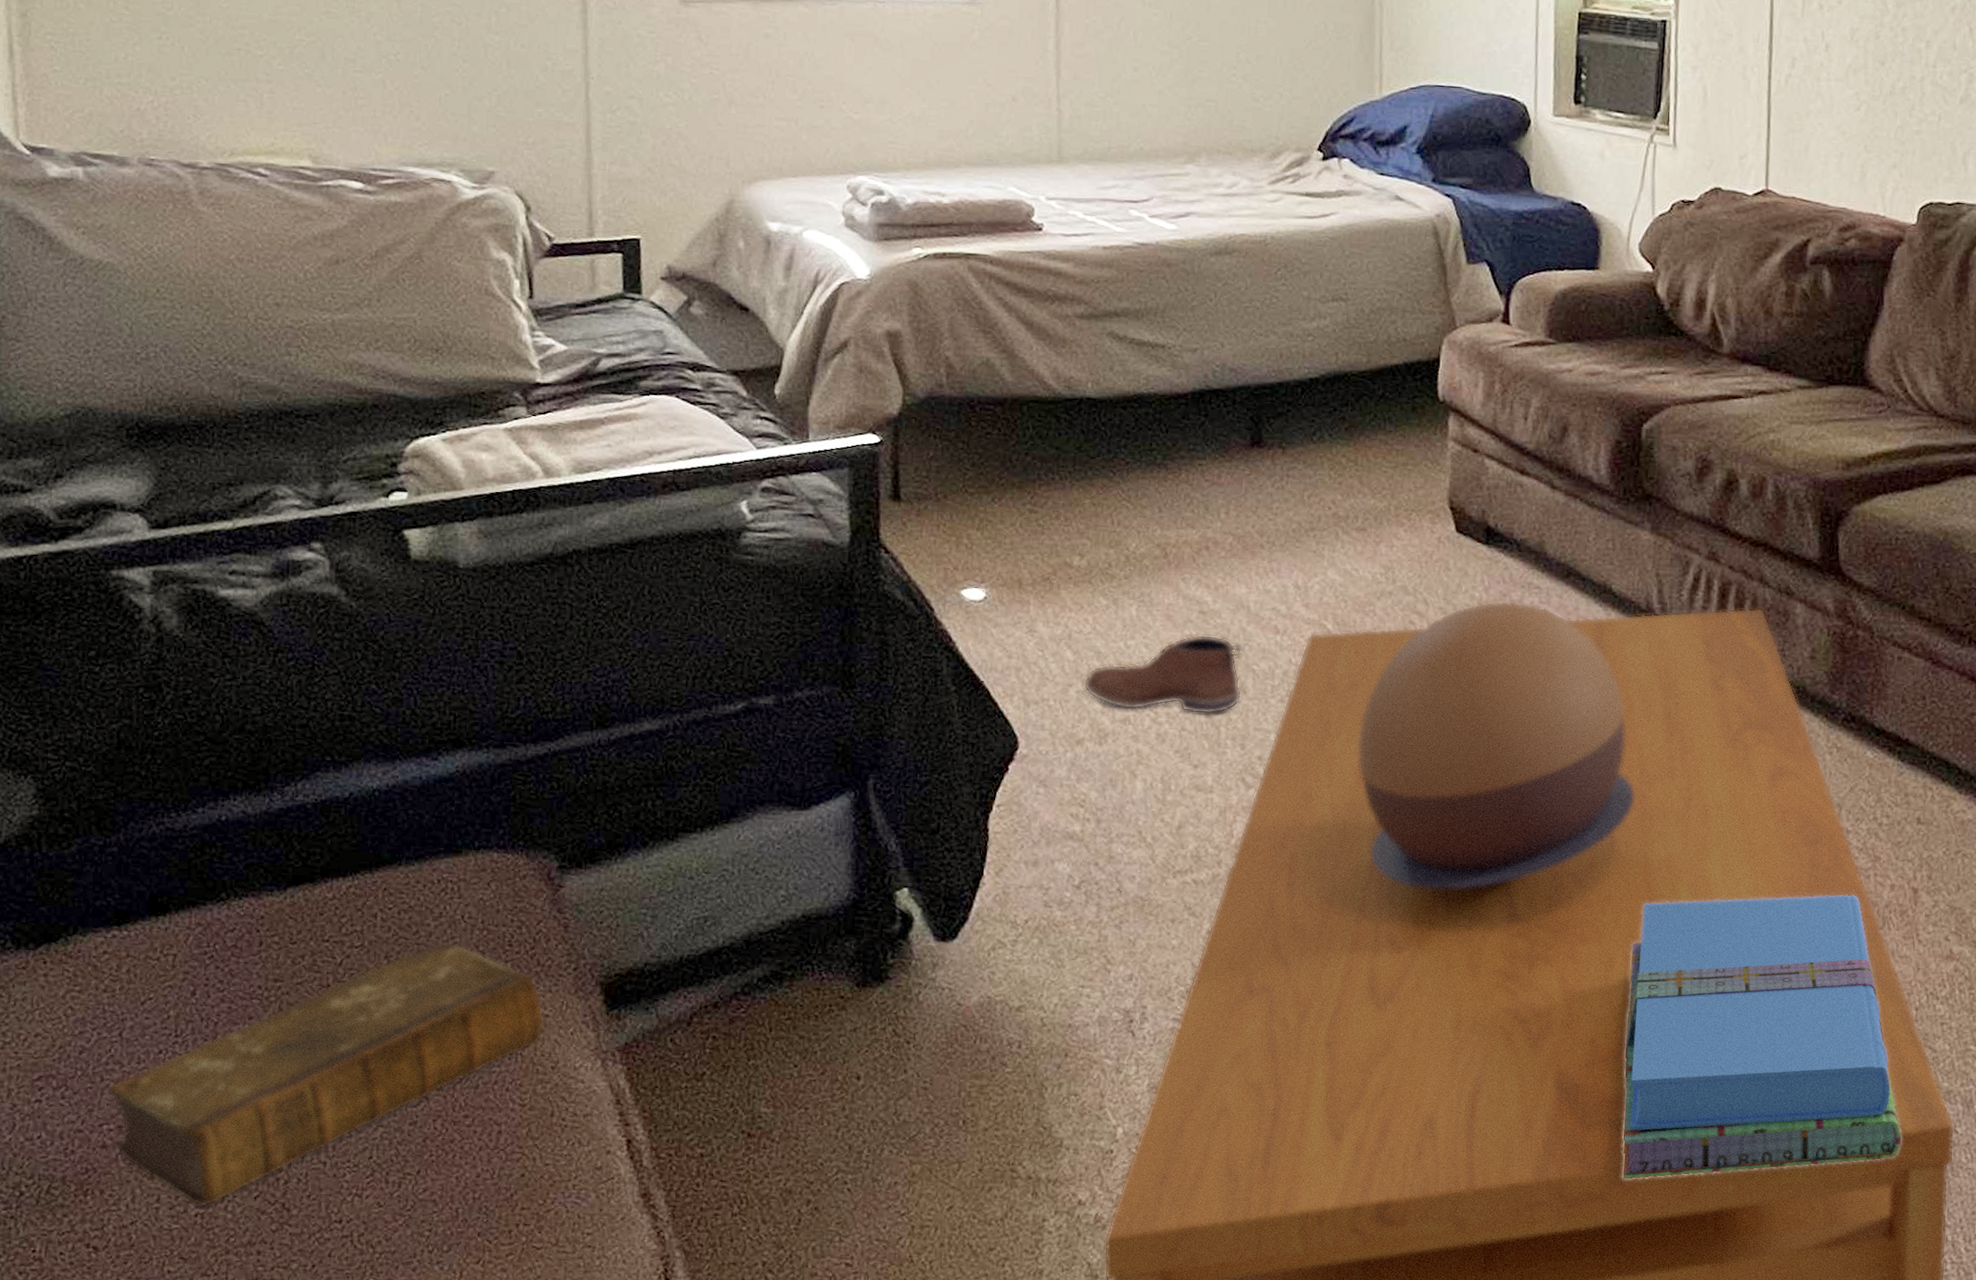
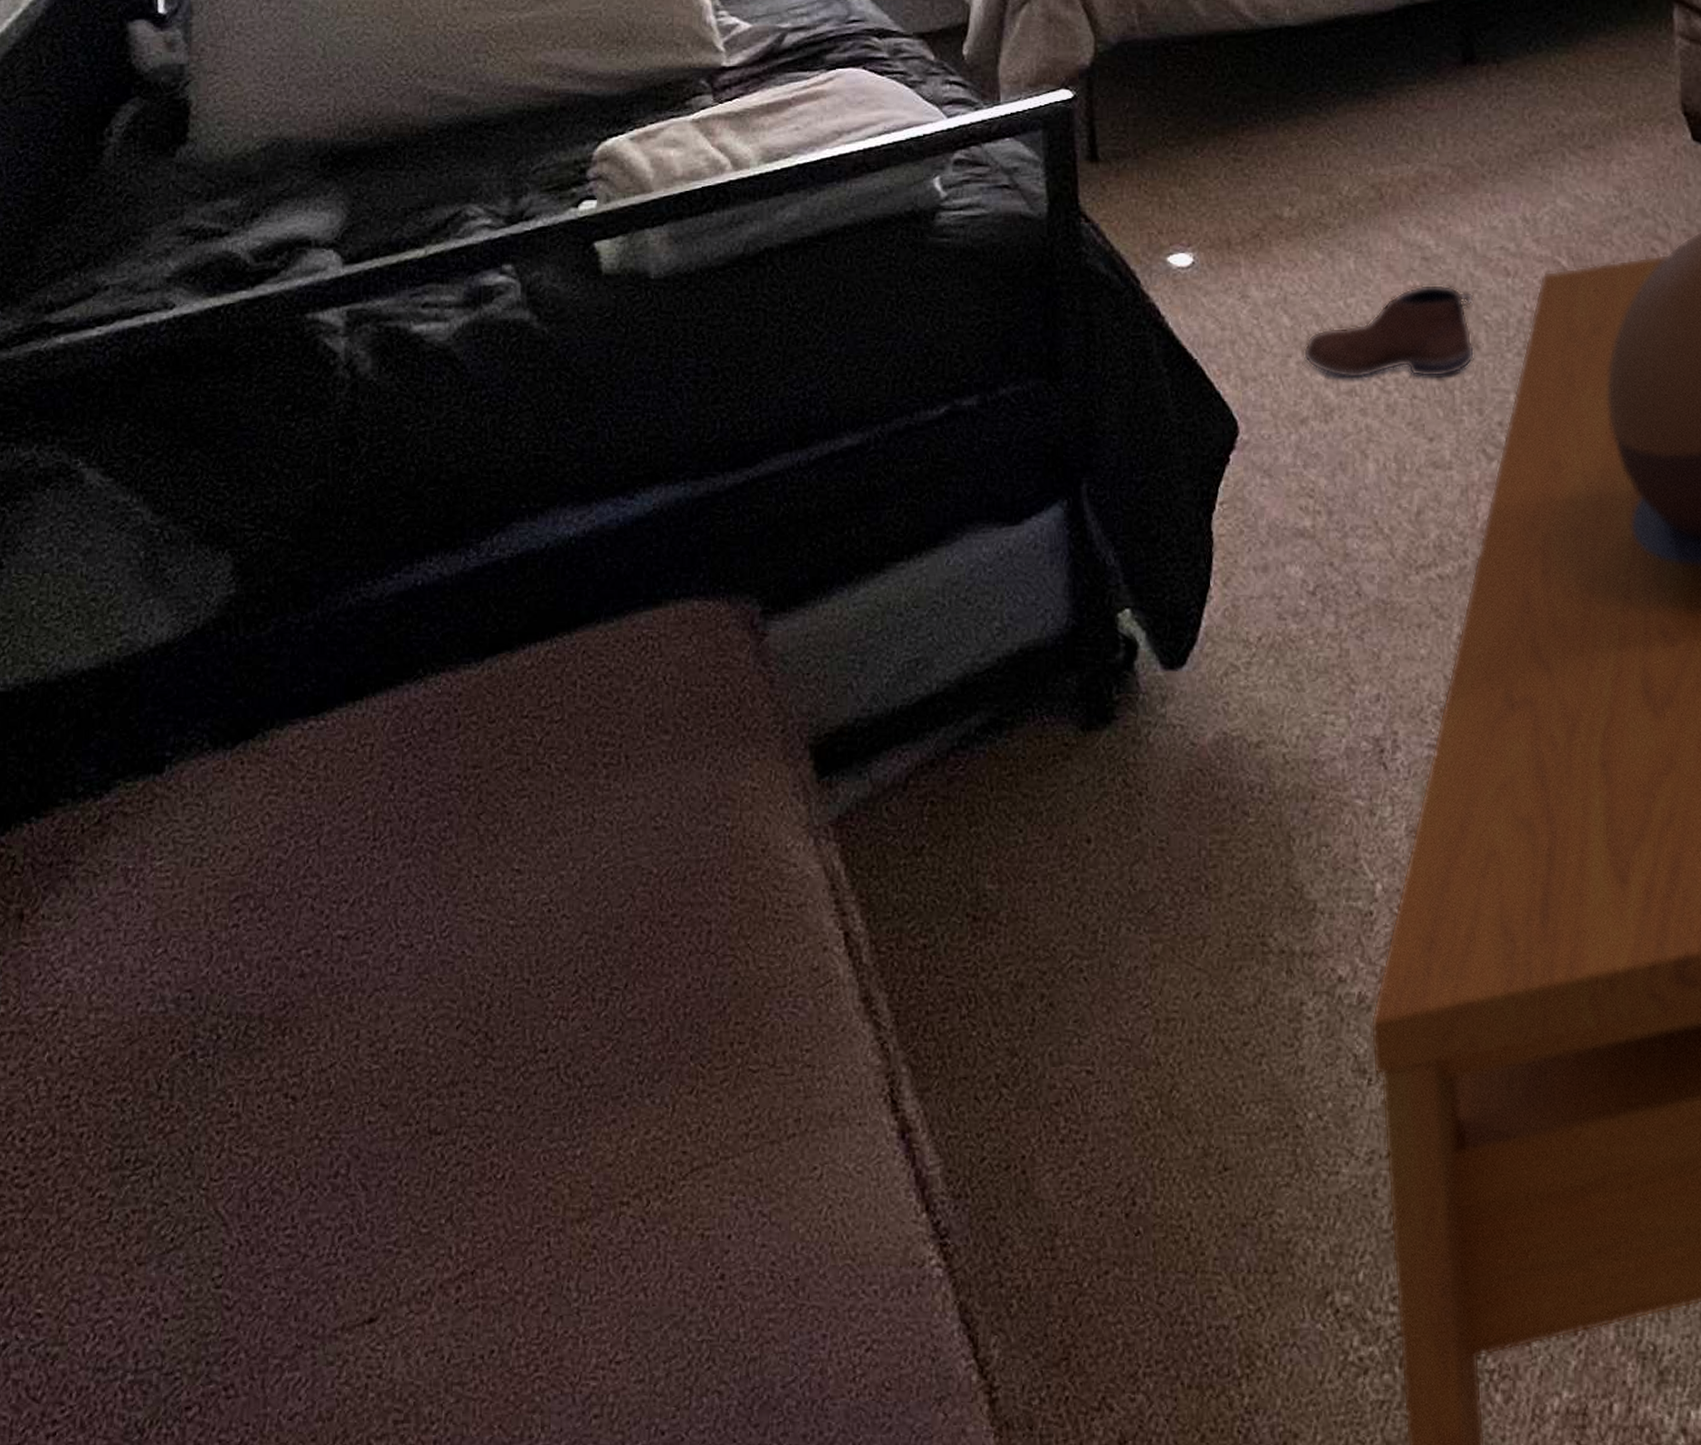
book: present [107,942,545,1207] -> none [304,709,753,1042]

